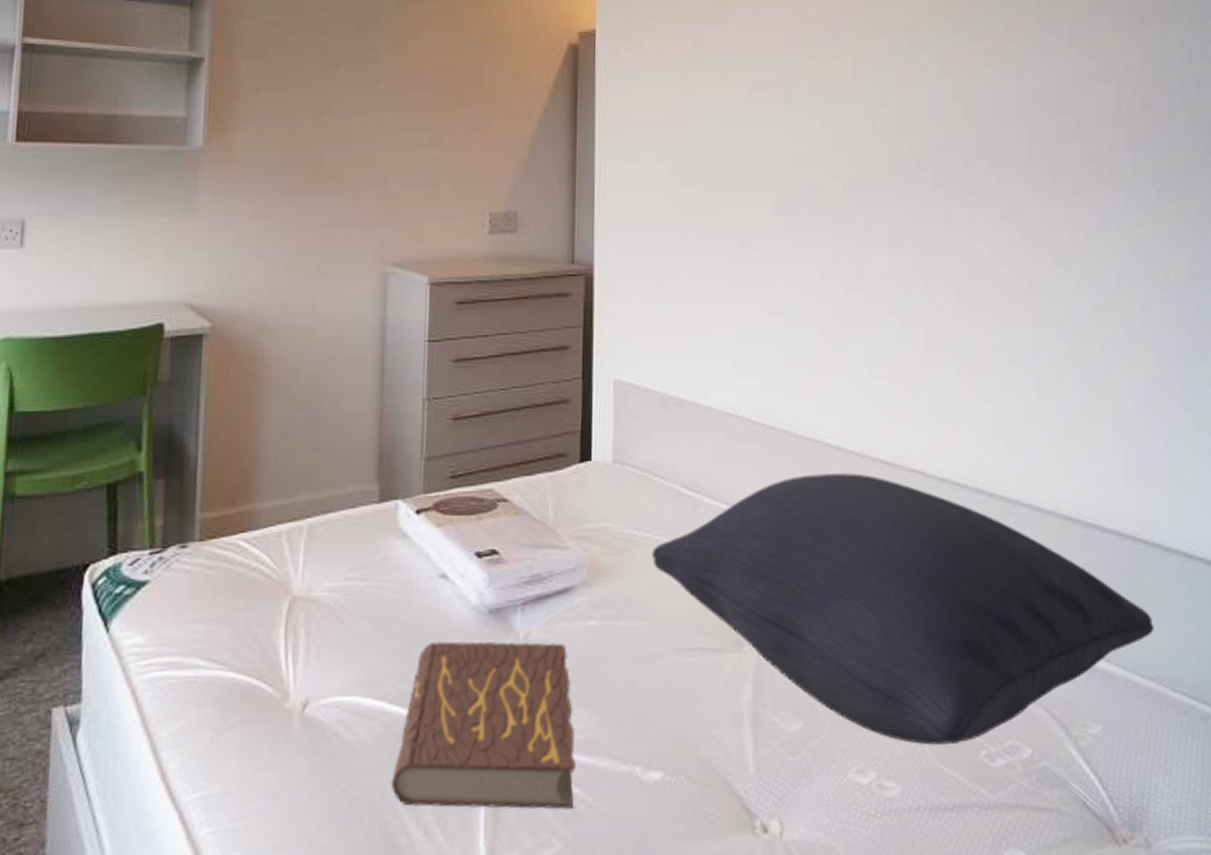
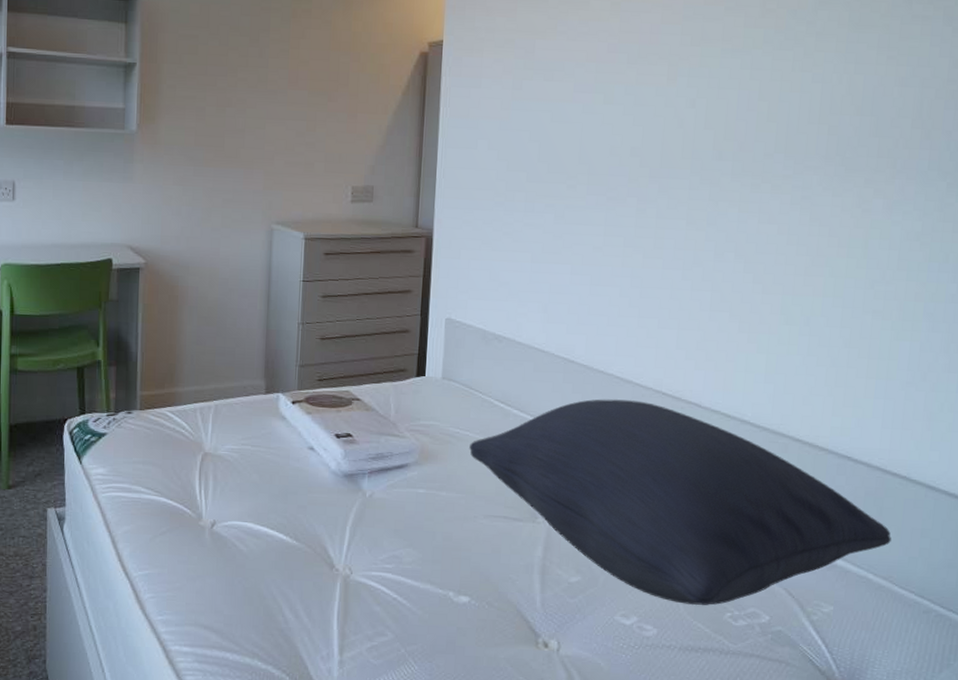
book: present [391,641,575,810] -> none [272,492,405,613]

